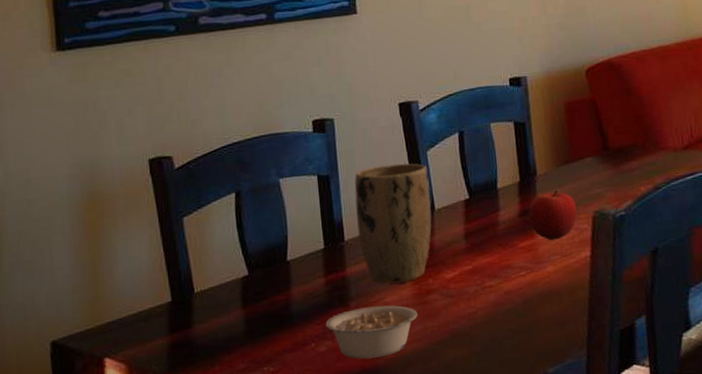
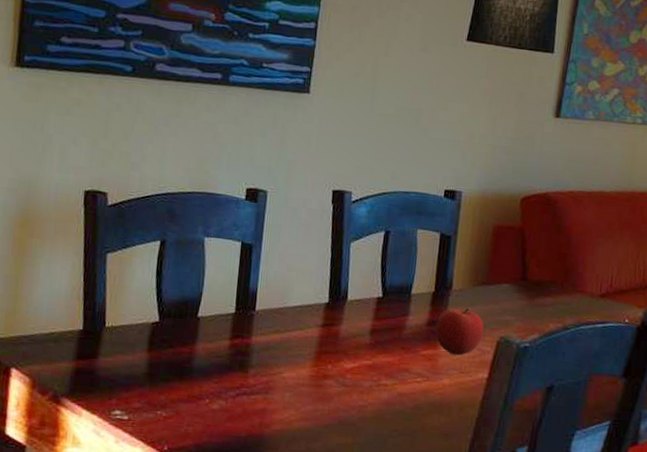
legume: present [325,305,418,359] -> none [222,376,311,427]
plant pot: present [354,163,432,284] -> none [269,245,349,363]

